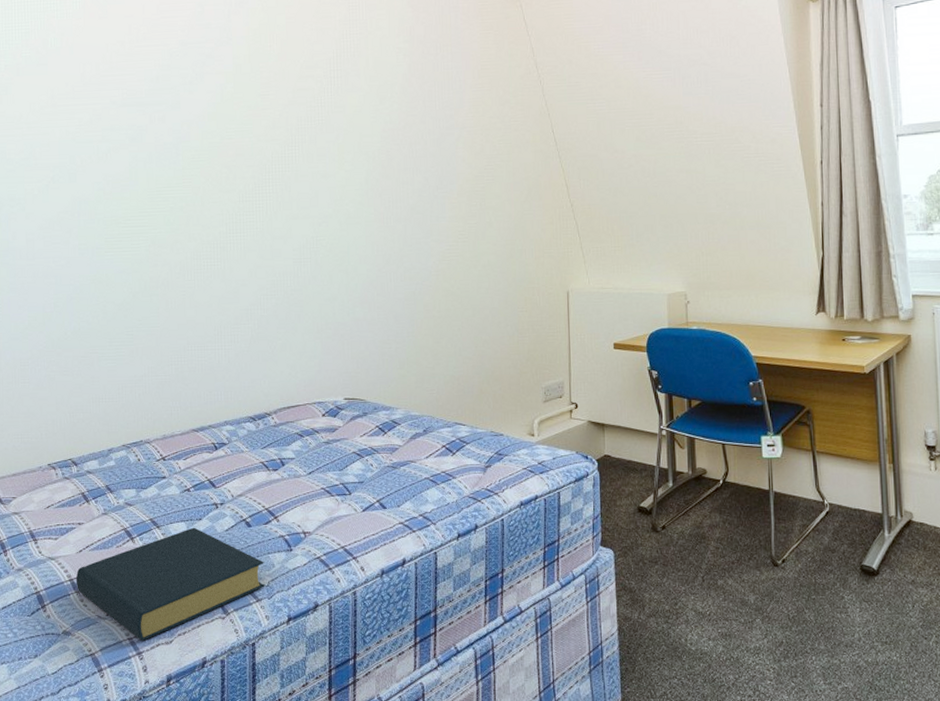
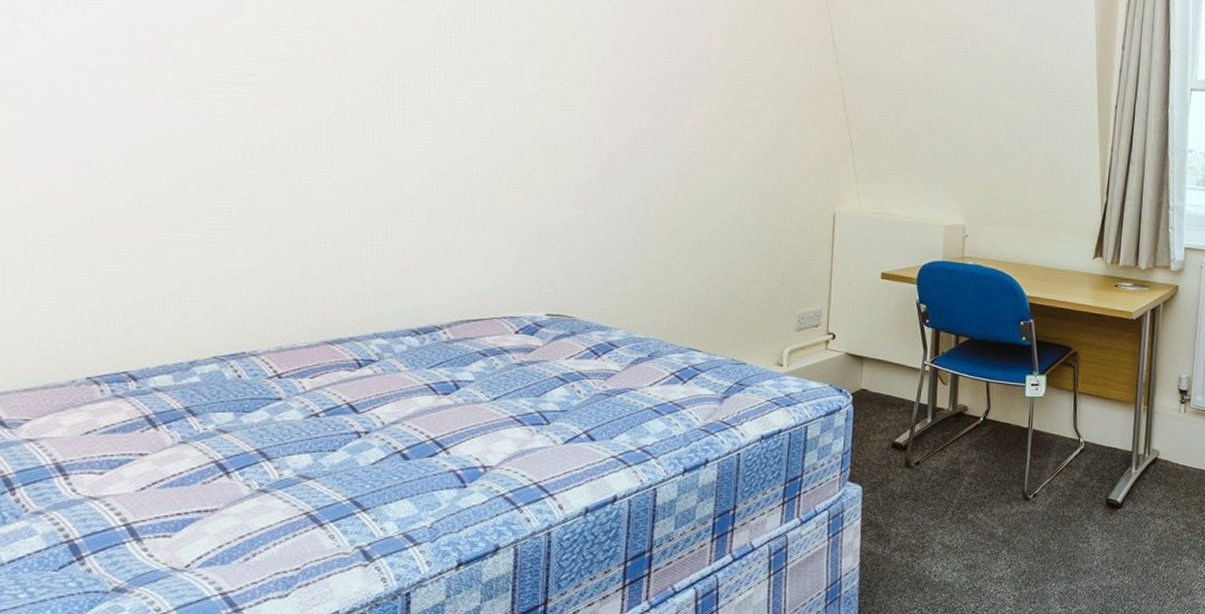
hardback book: present [75,527,265,641] -> none [134,460,426,596]

